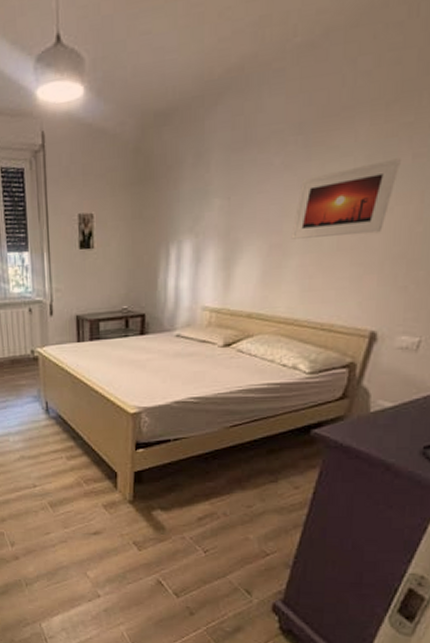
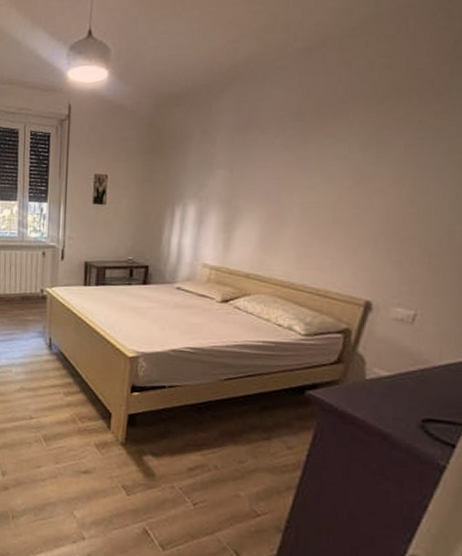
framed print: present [291,158,401,239] -> none [289,147,393,211]

